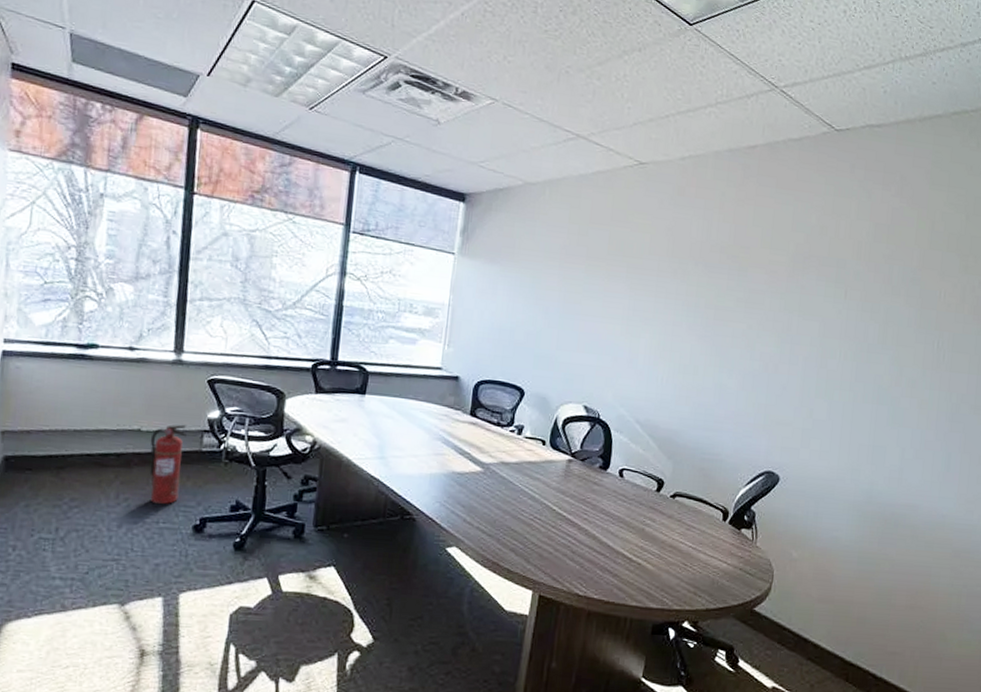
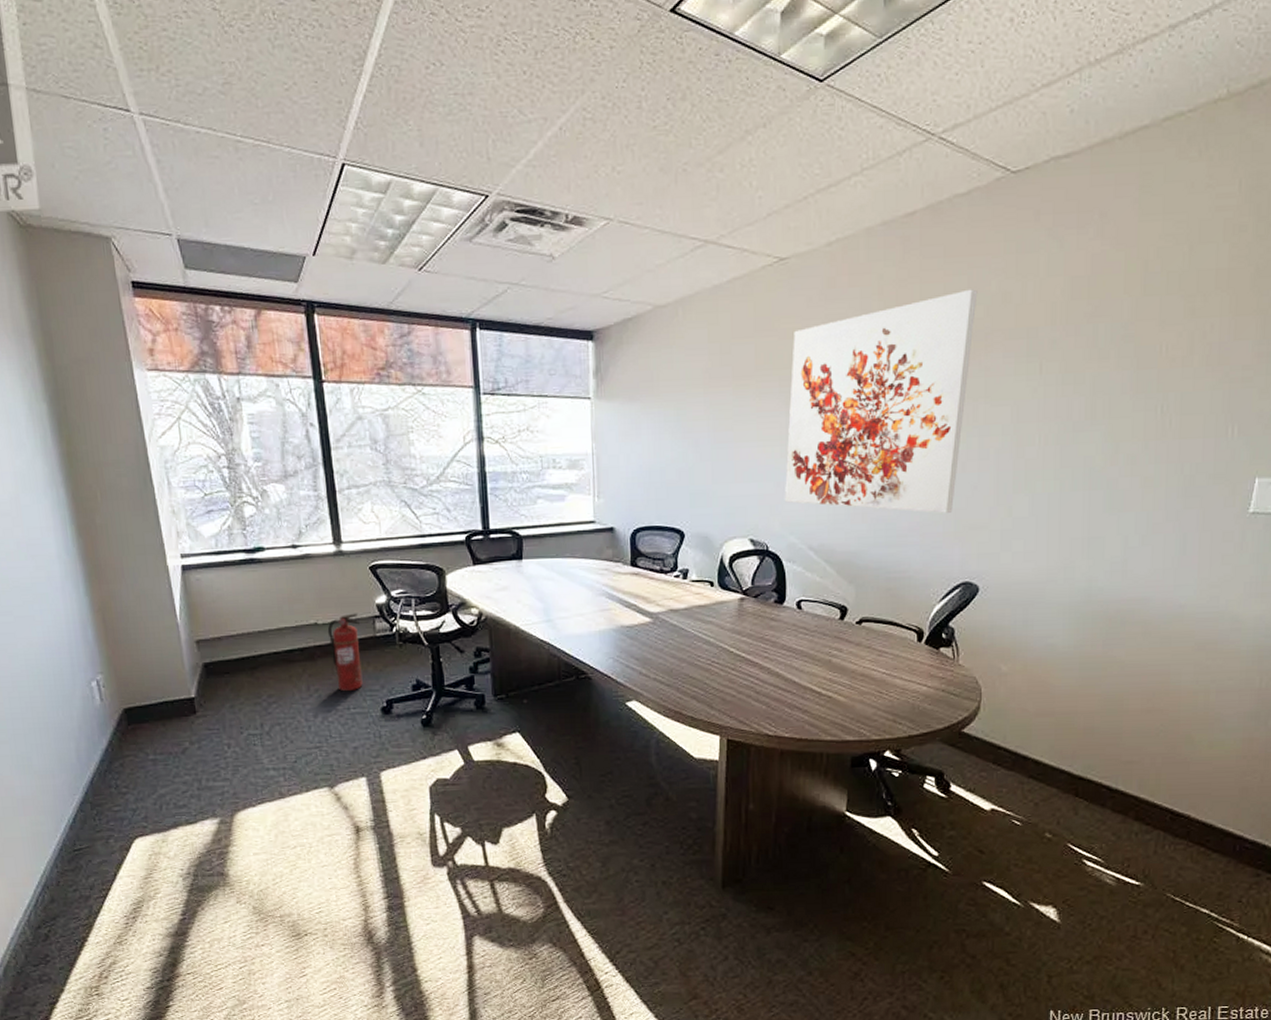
wall art: none [620,218,801,407] -> present [785,289,978,513]

